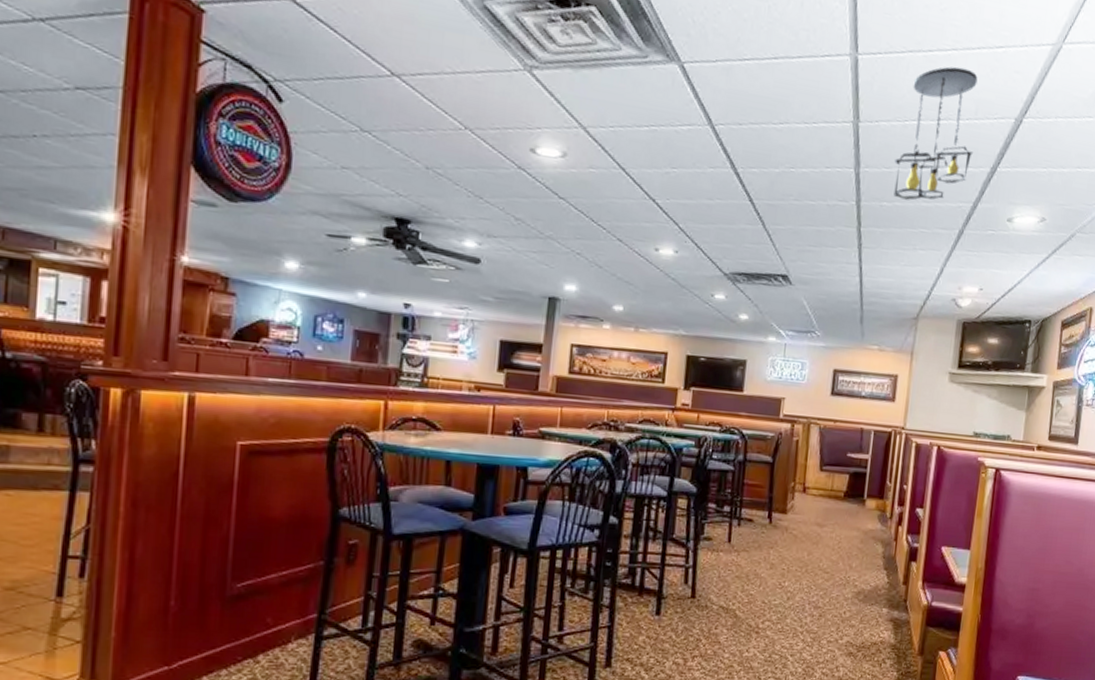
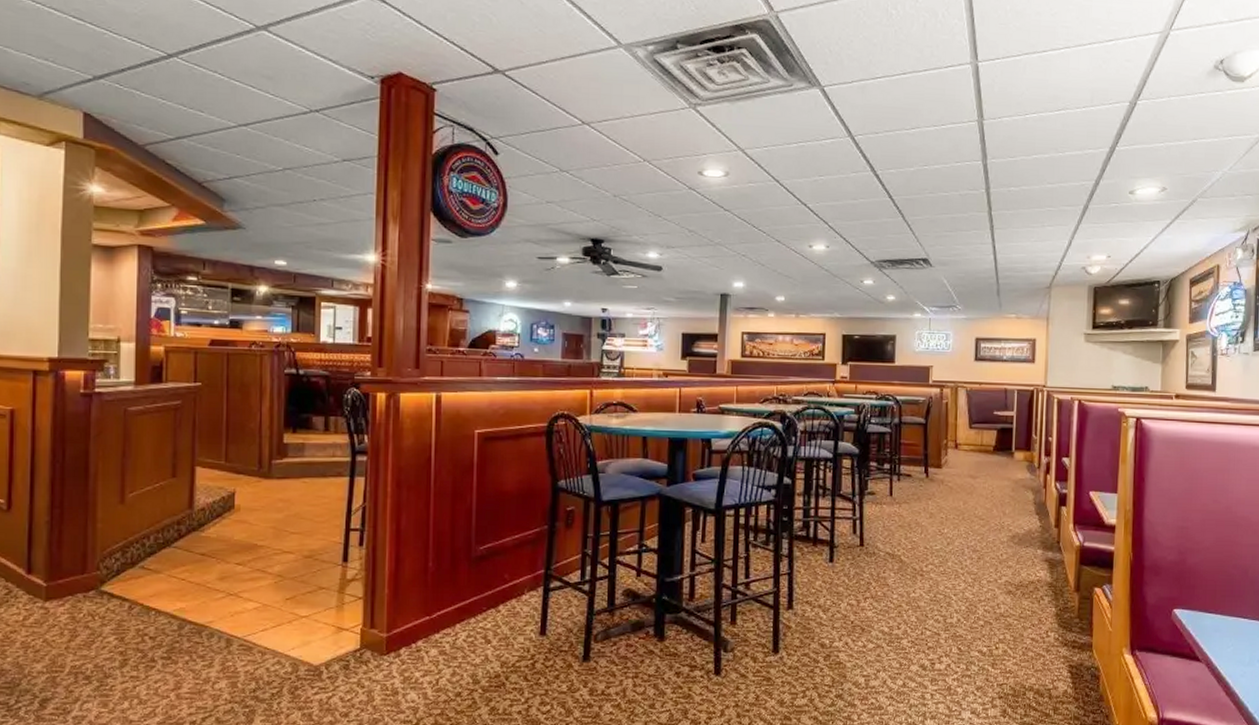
ceiling light fixture: present [894,66,978,201] -> none [1019,62,1092,184]

